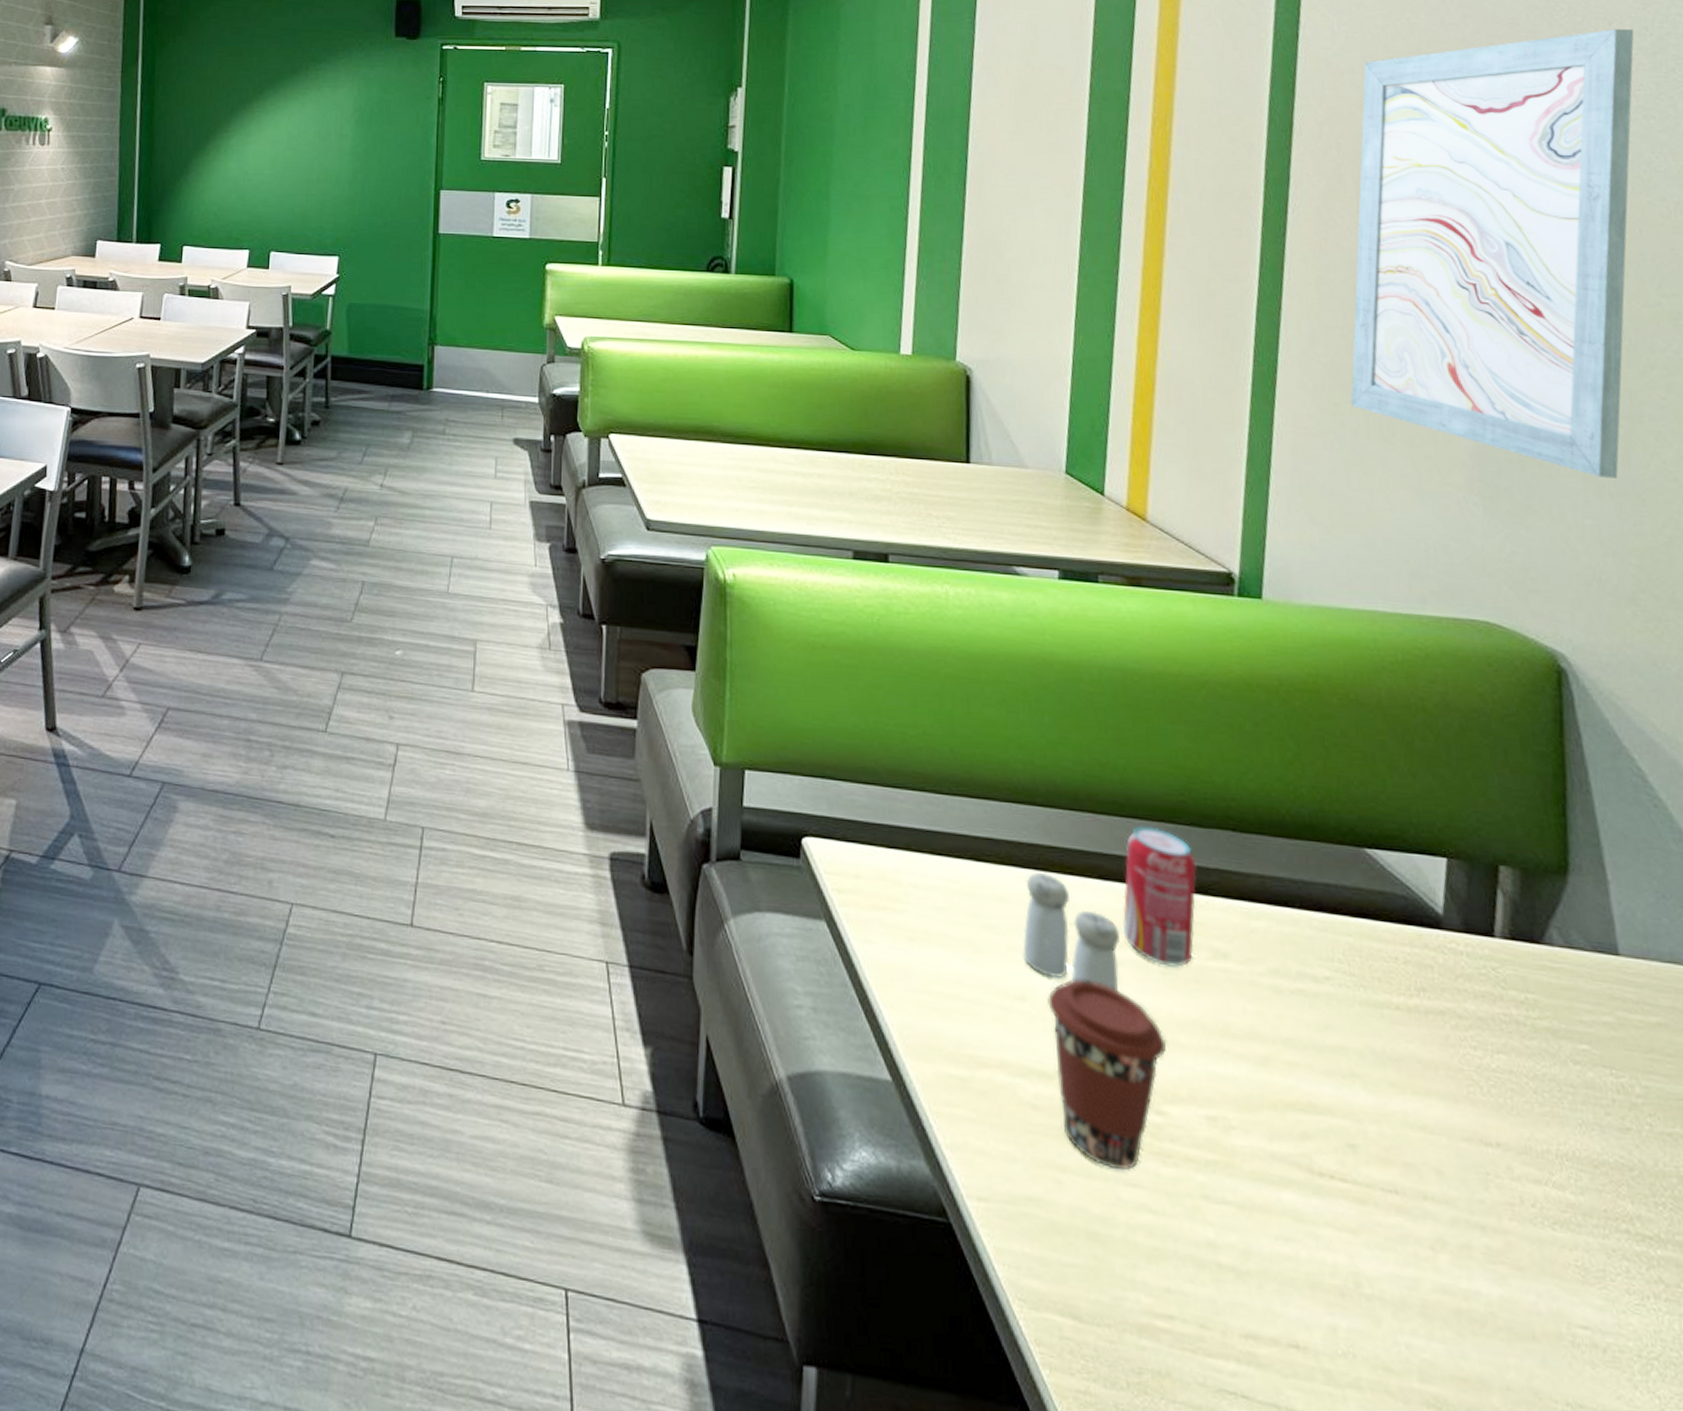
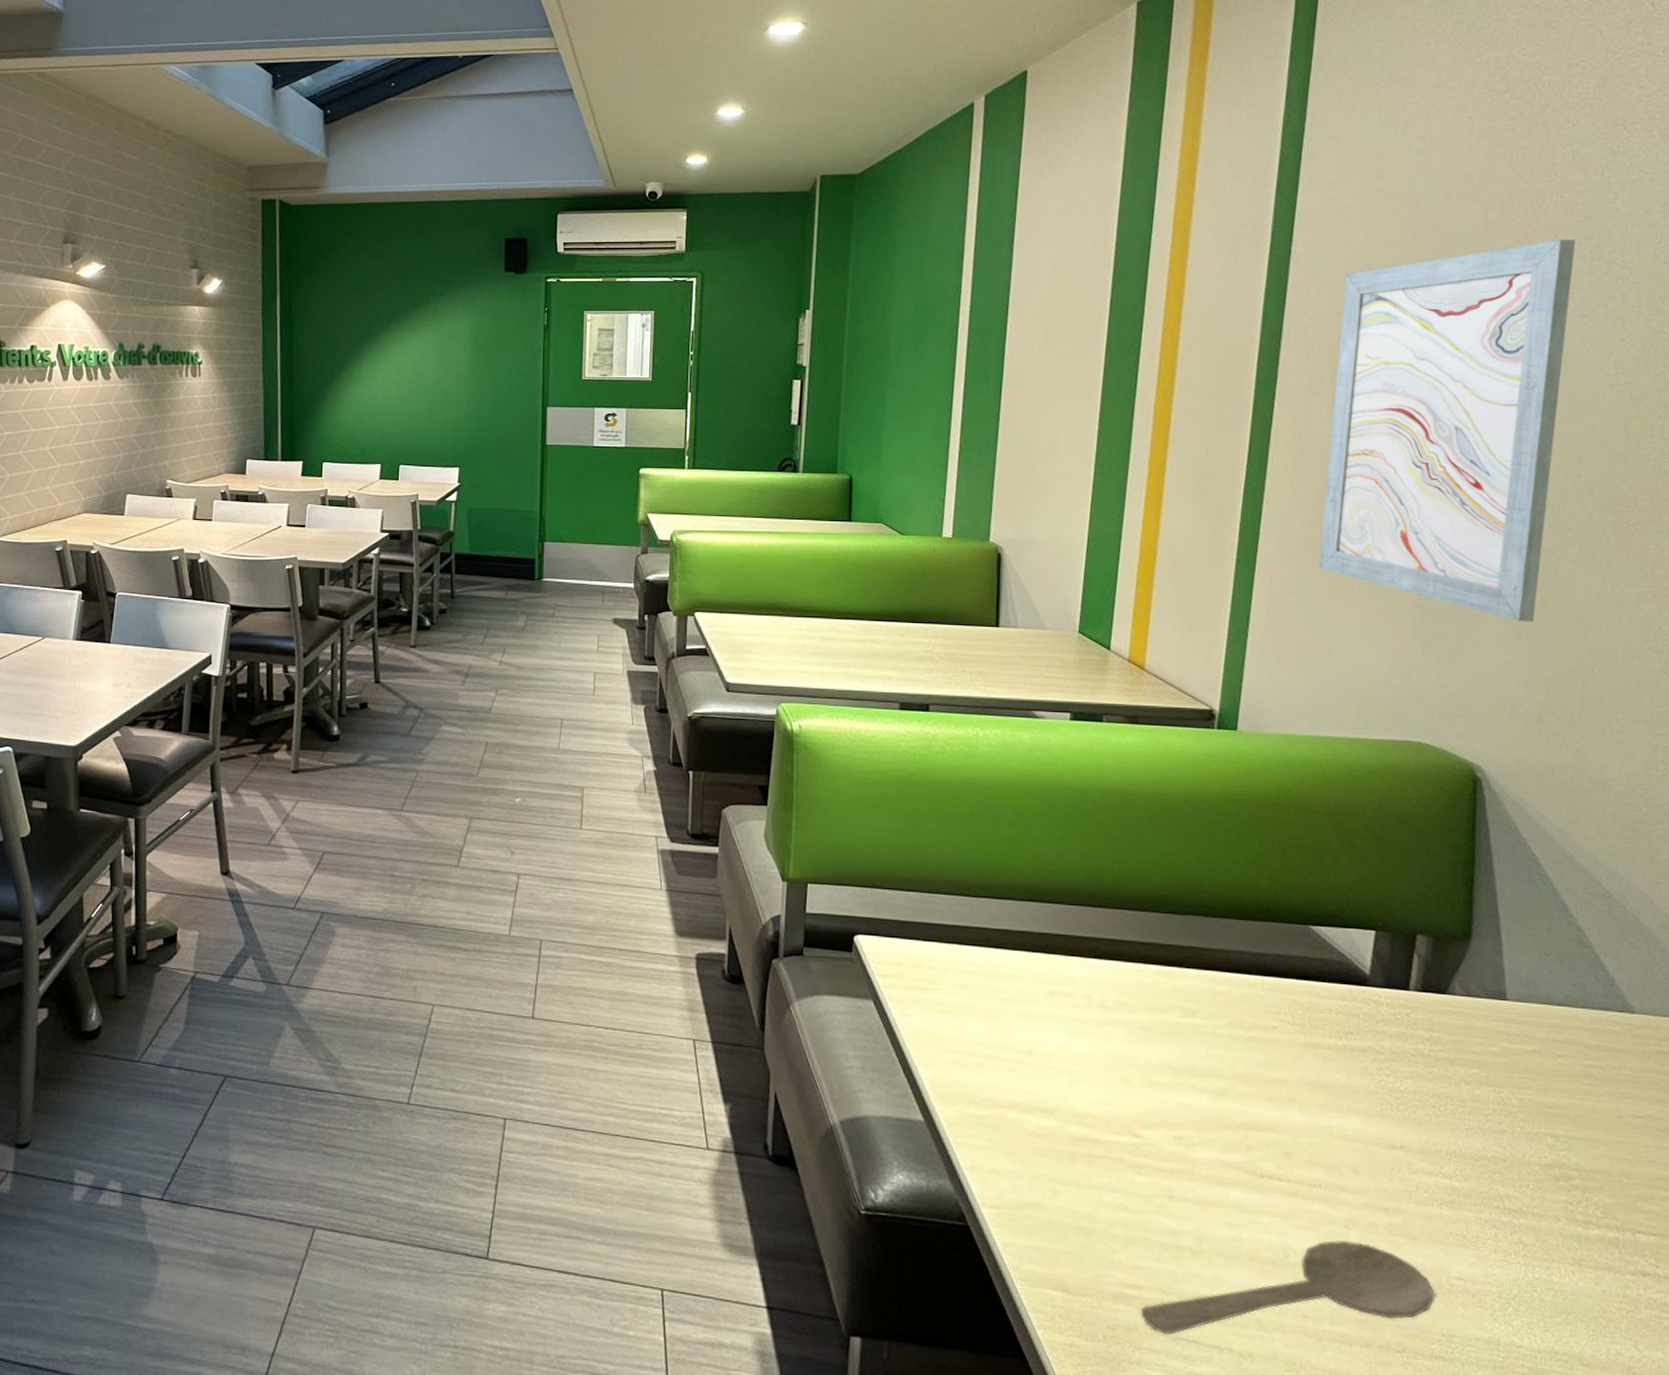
salt and pepper shaker: present [1023,872,1120,991] -> none [1032,954,1110,1044]
coffee cup: present [1047,978,1167,1170] -> none [1051,1036,1145,1179]
beverage can: present [1122,826,1197,967] -> none [1113,915,1174,1024]
wooden spoon: none [1173,1266,1555,1385] -> present [1140,1240,1435,1335]

